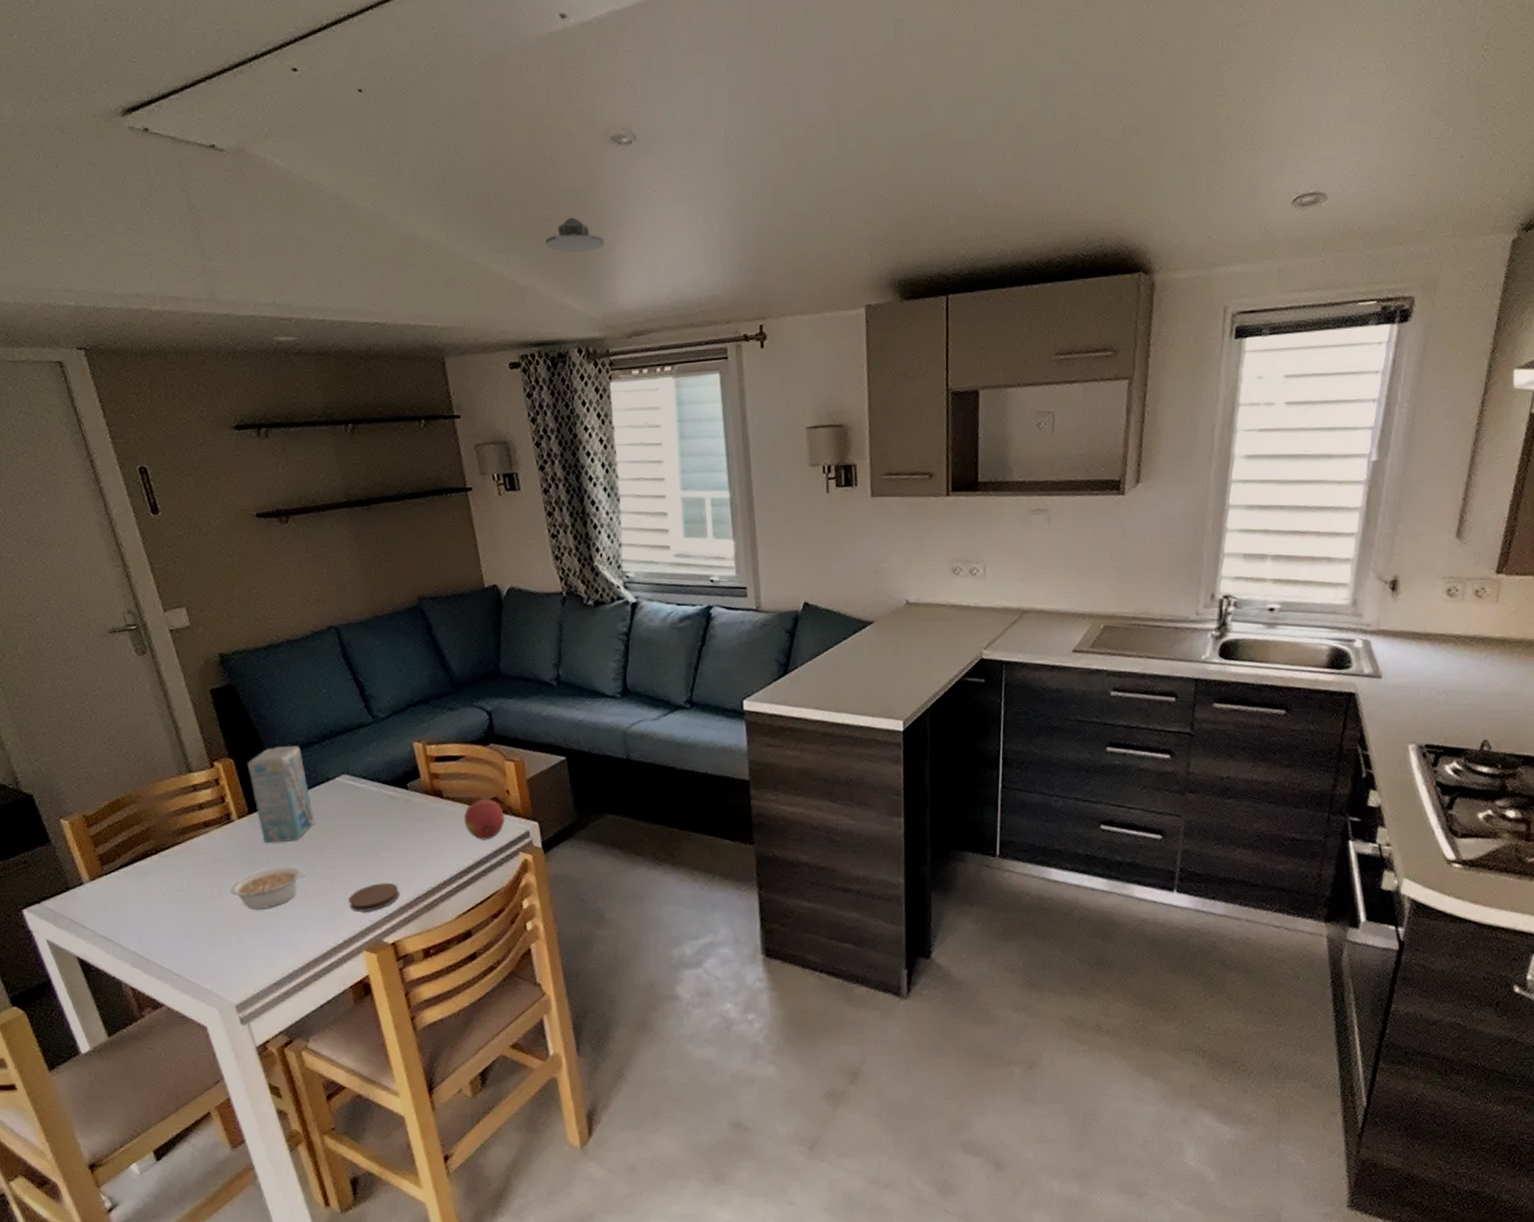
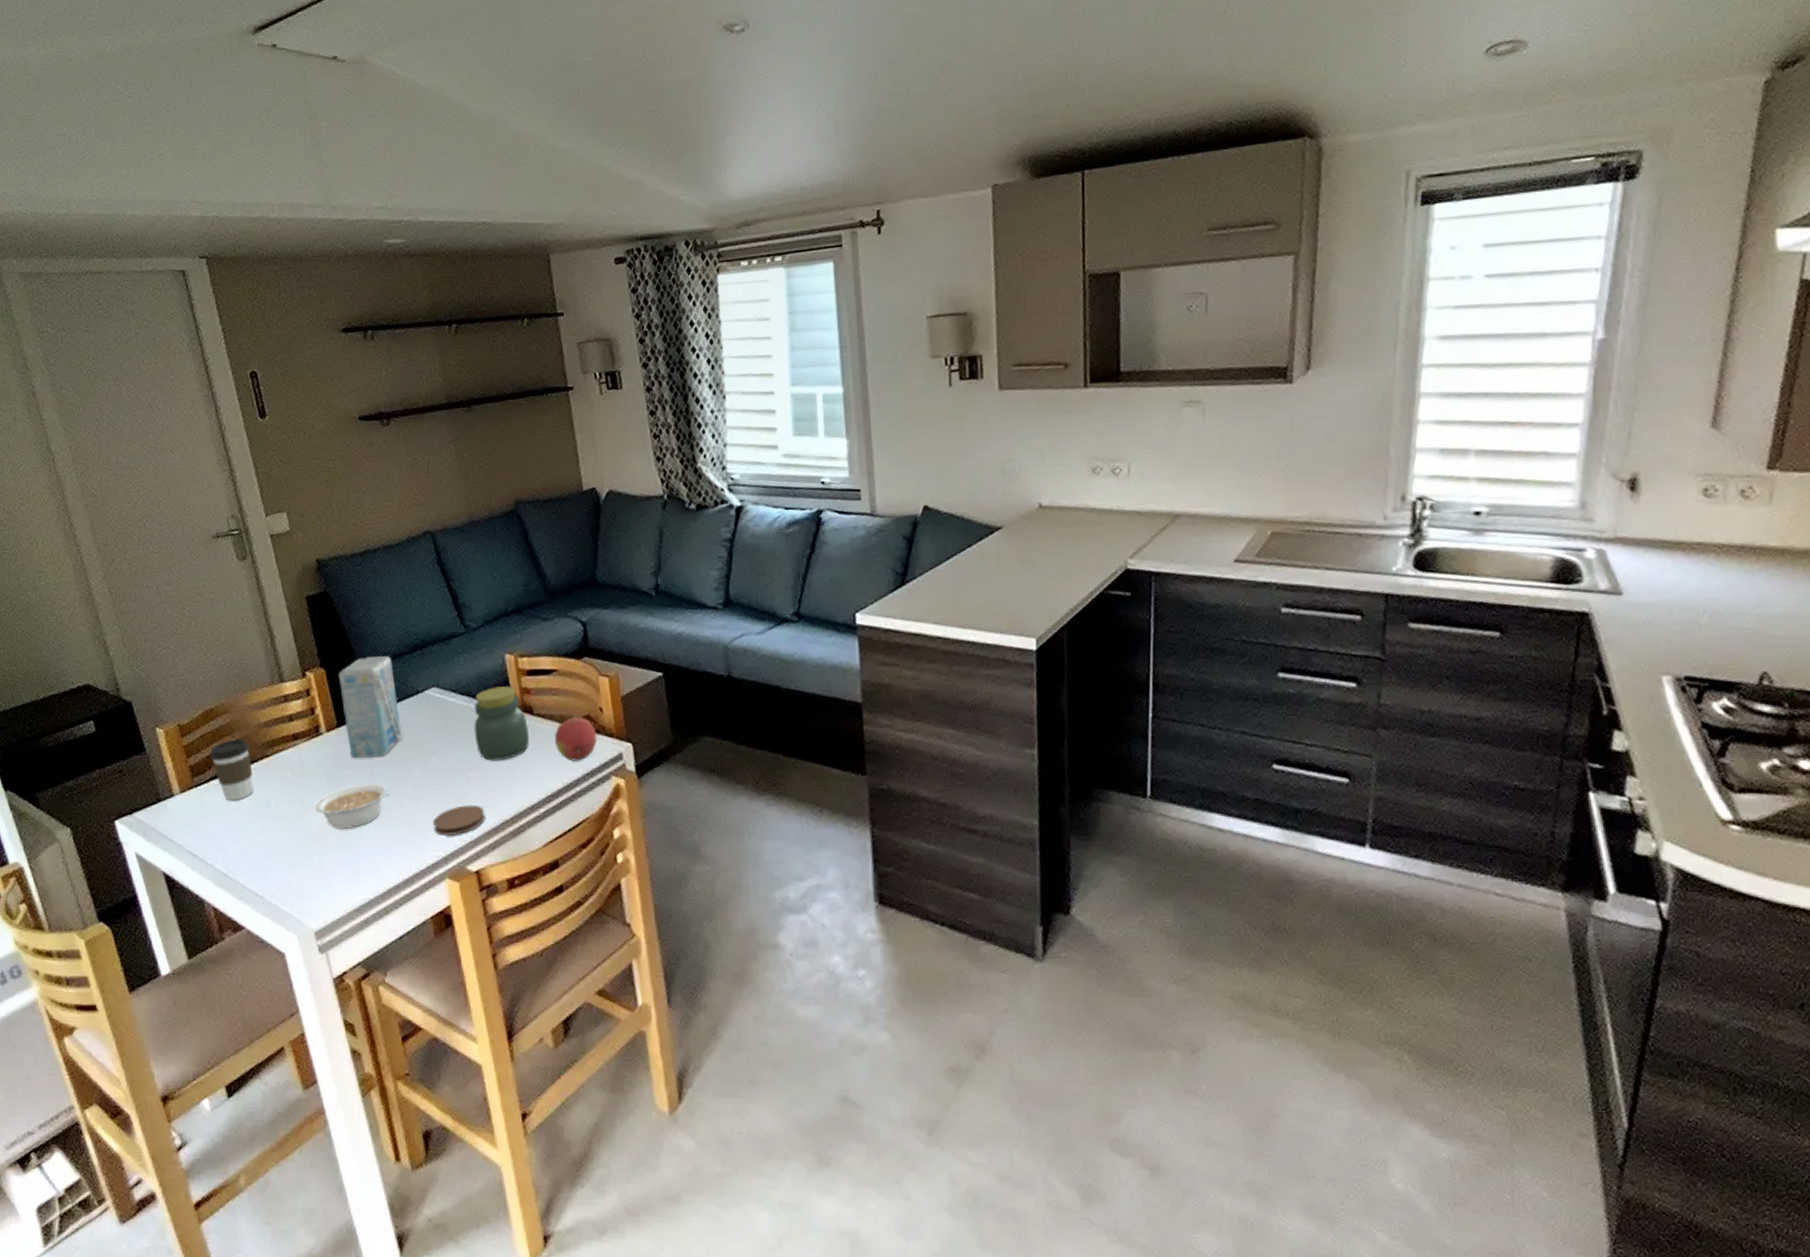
coffee cup: none [118,828,168,887] -> present [210,739,255,801]
jar: none [385,772,441,842] -> present [474,686,530,761]
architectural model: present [545,217,605,253] -> none [654,108,715,144]

